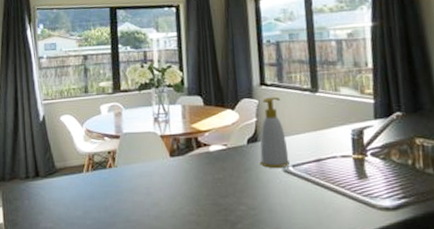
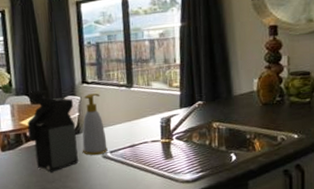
coffee maker: none [199,91,255,185] -> present [27,90,78,172]

